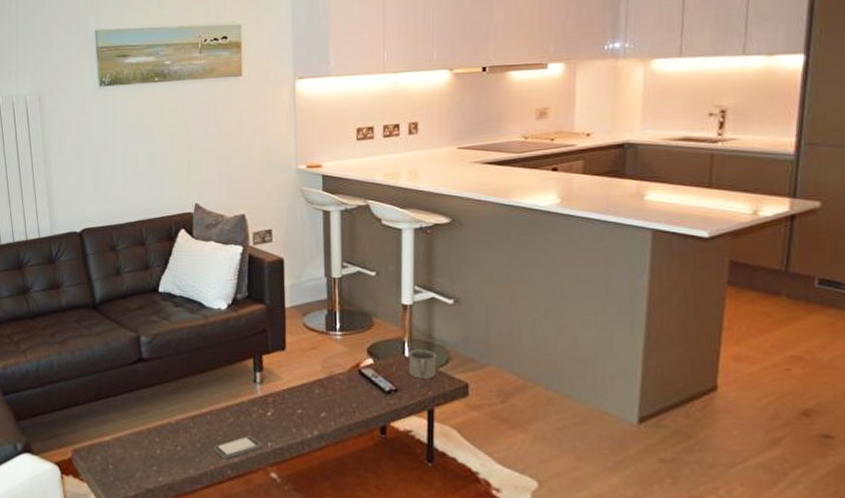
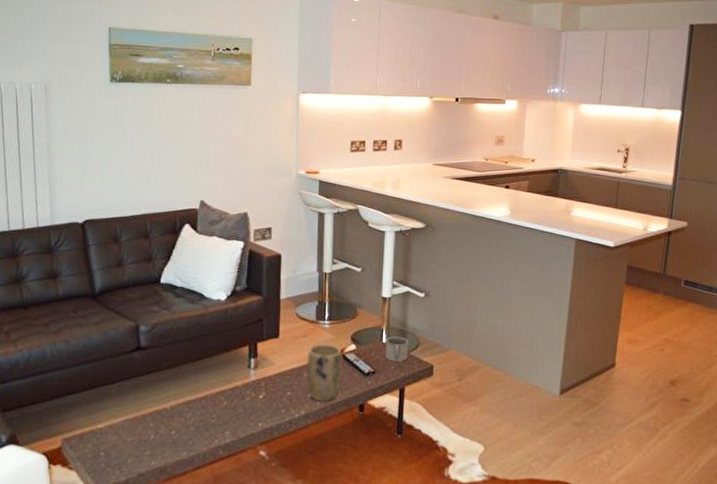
smartphone: present [213,435,261,459] -> none [207,417,252,441]
plant pot: none [317,357,357,423] -> present [306,344,342,402]

